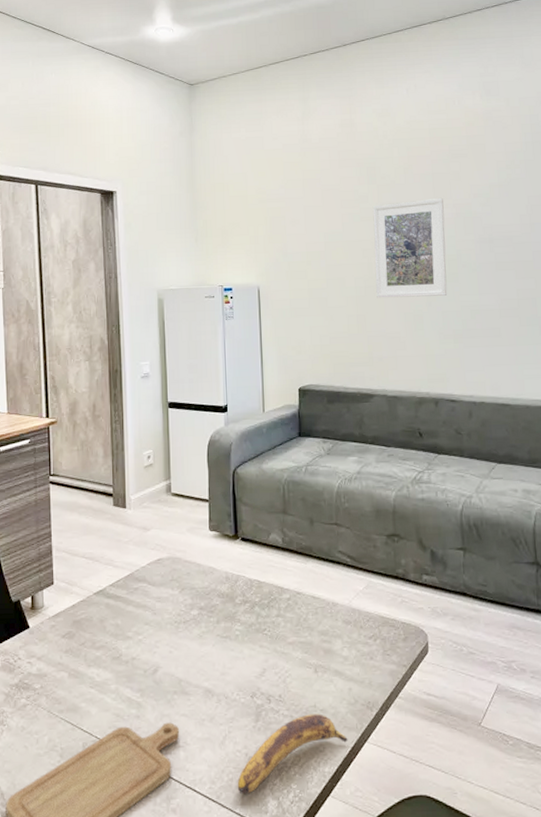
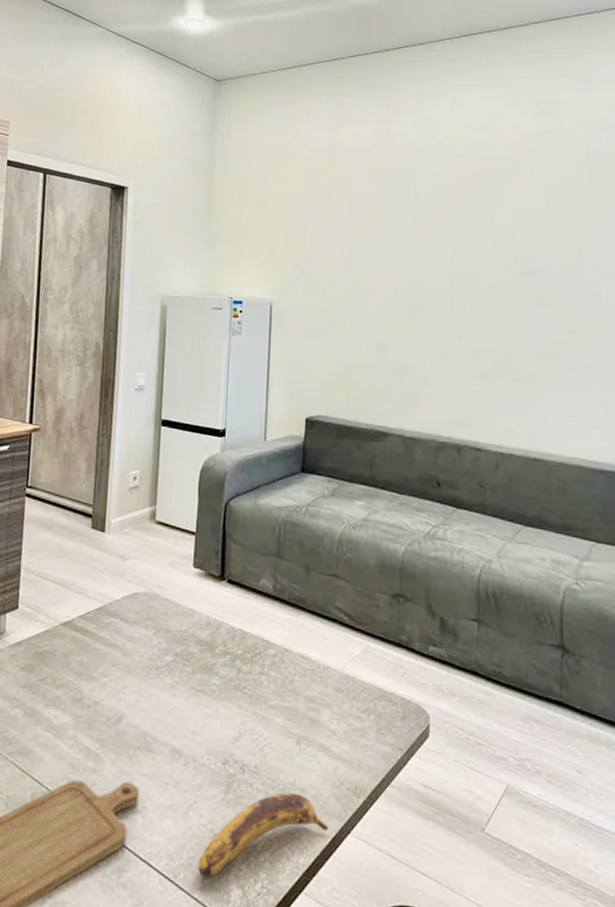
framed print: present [372,197,448,298] -> none [401,222,483,330]

